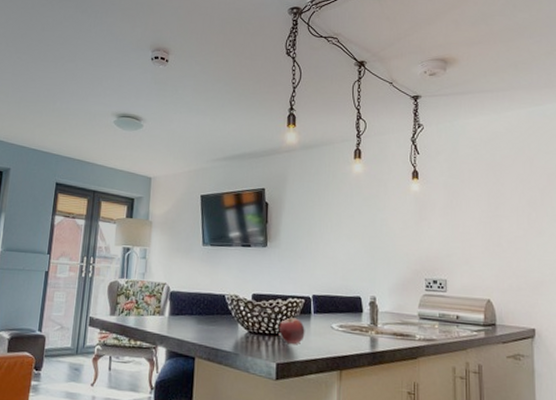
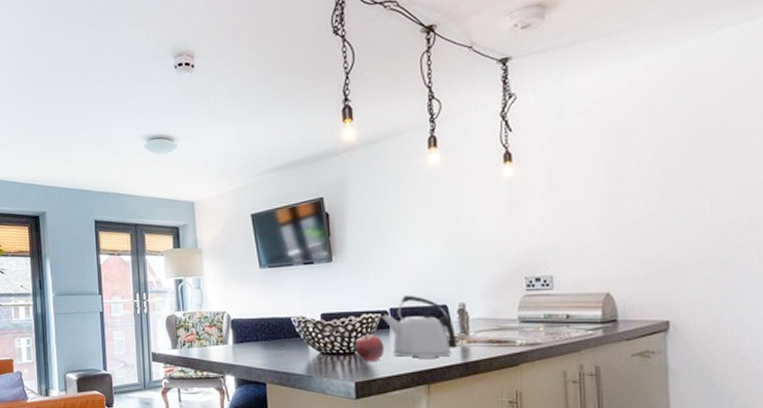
kettle: none [305,284,368,347] -> present [381,295,458,360]

